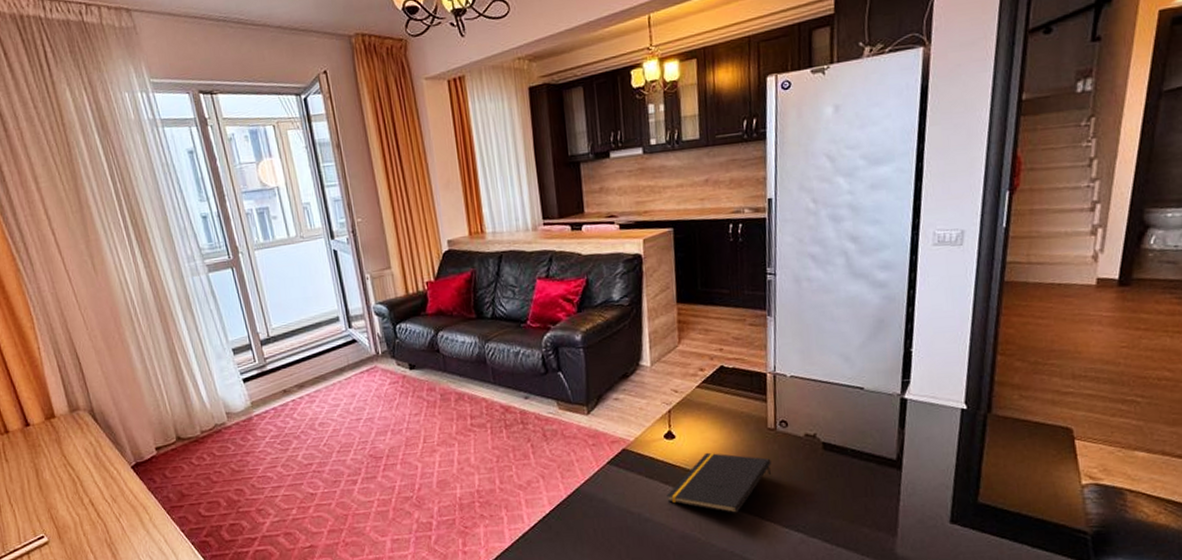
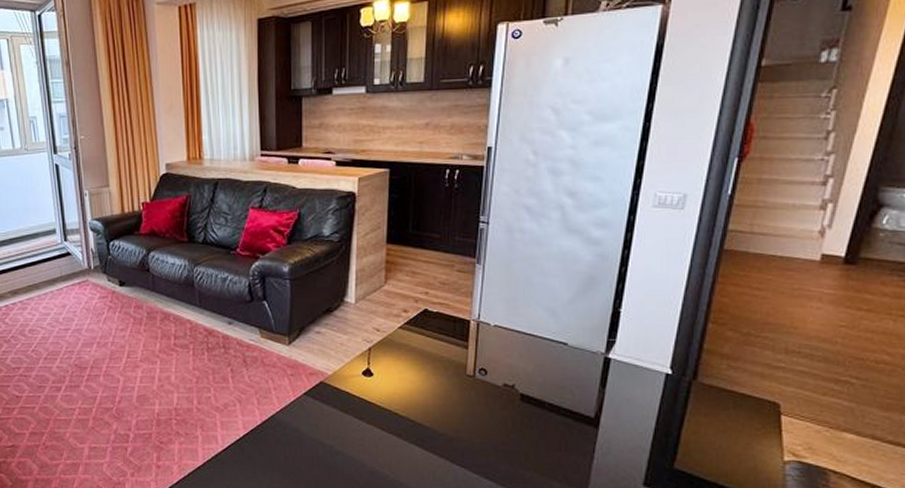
notepad: present [667,452,771,514] -> none [360,392,467,456]

